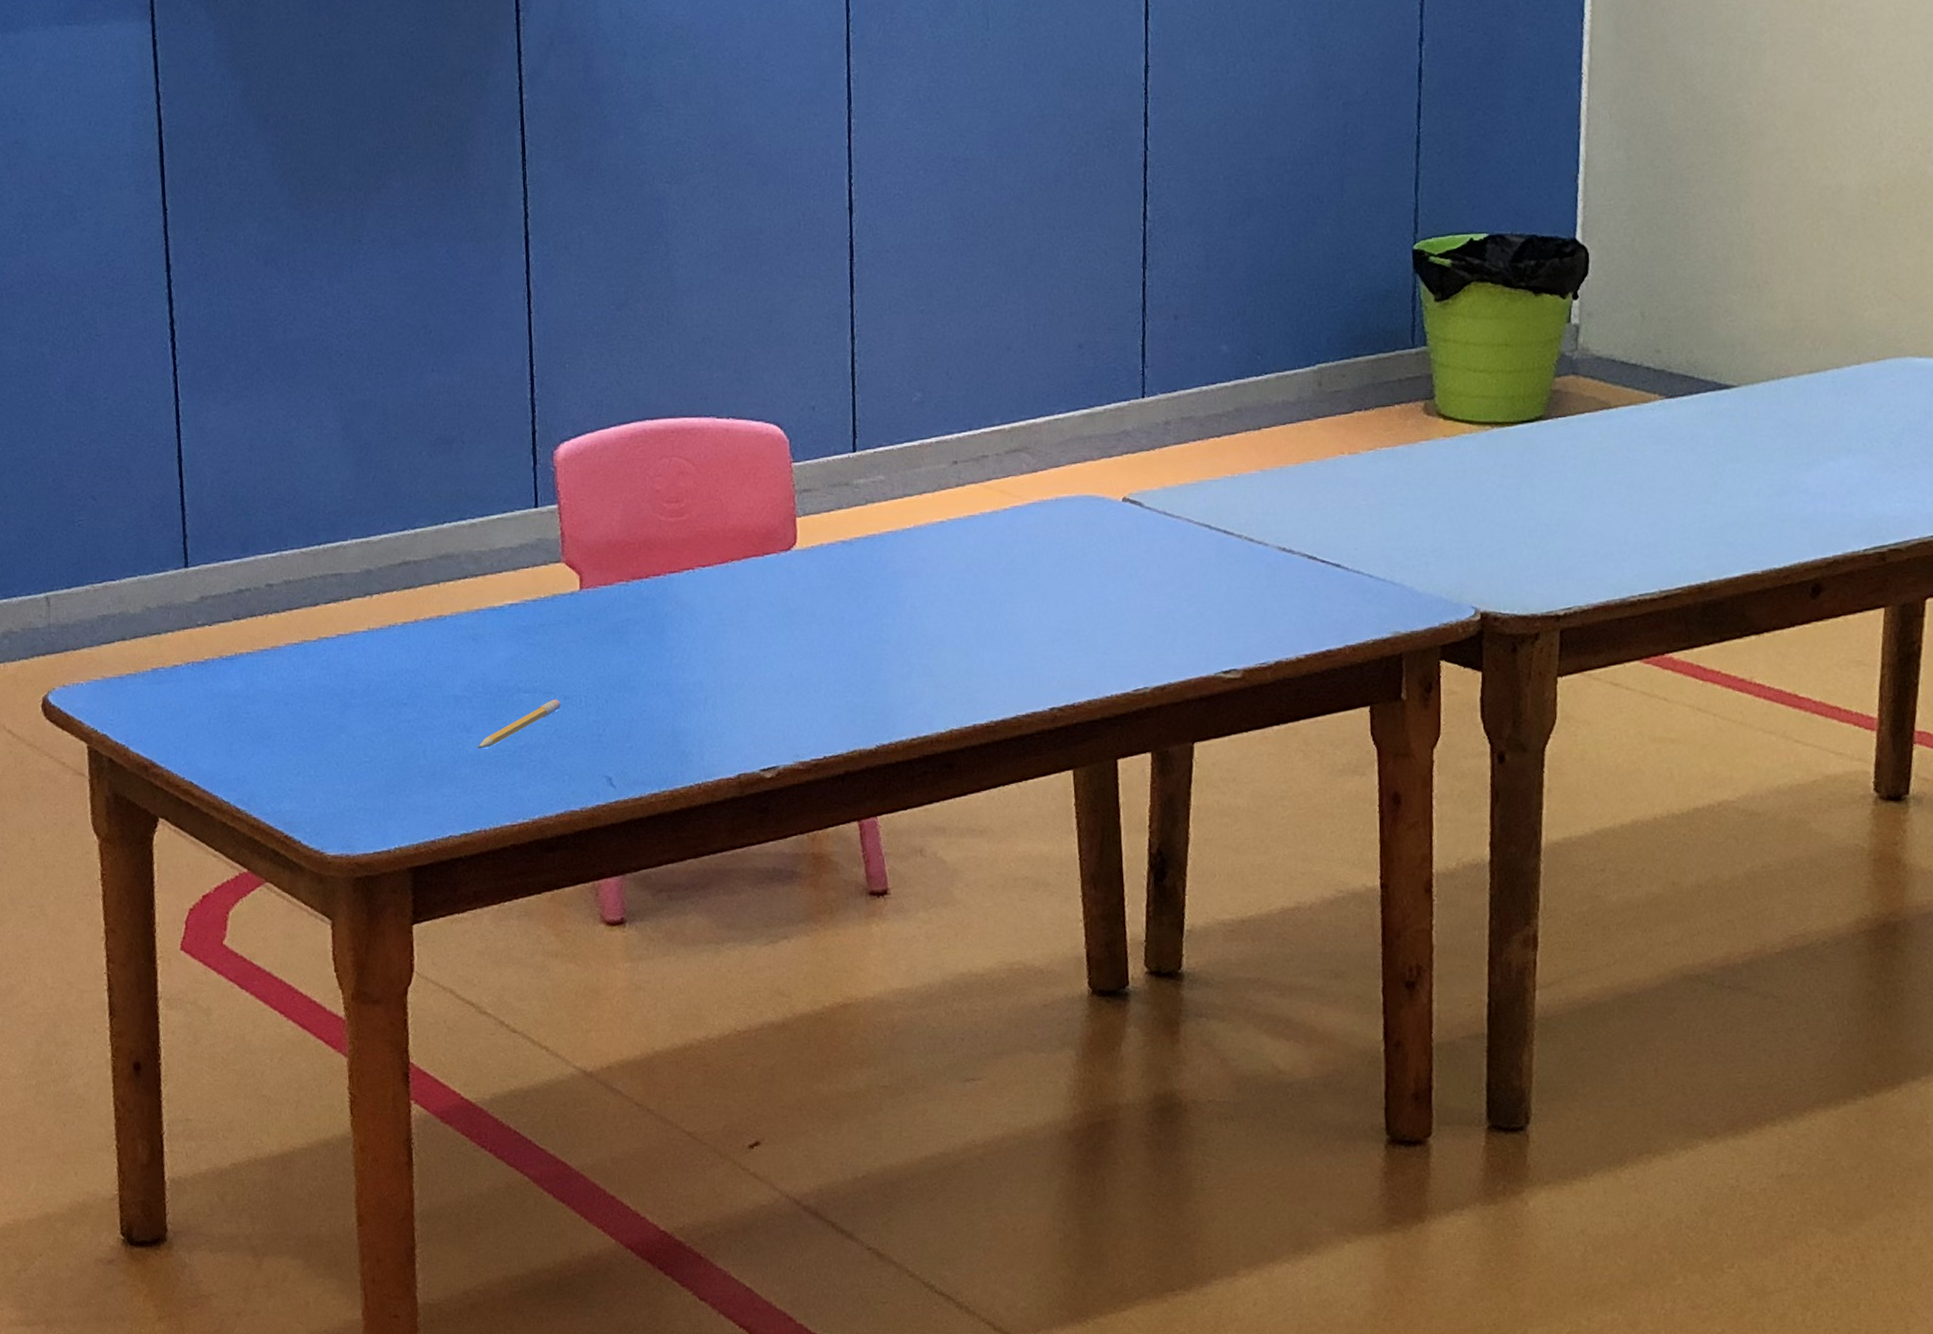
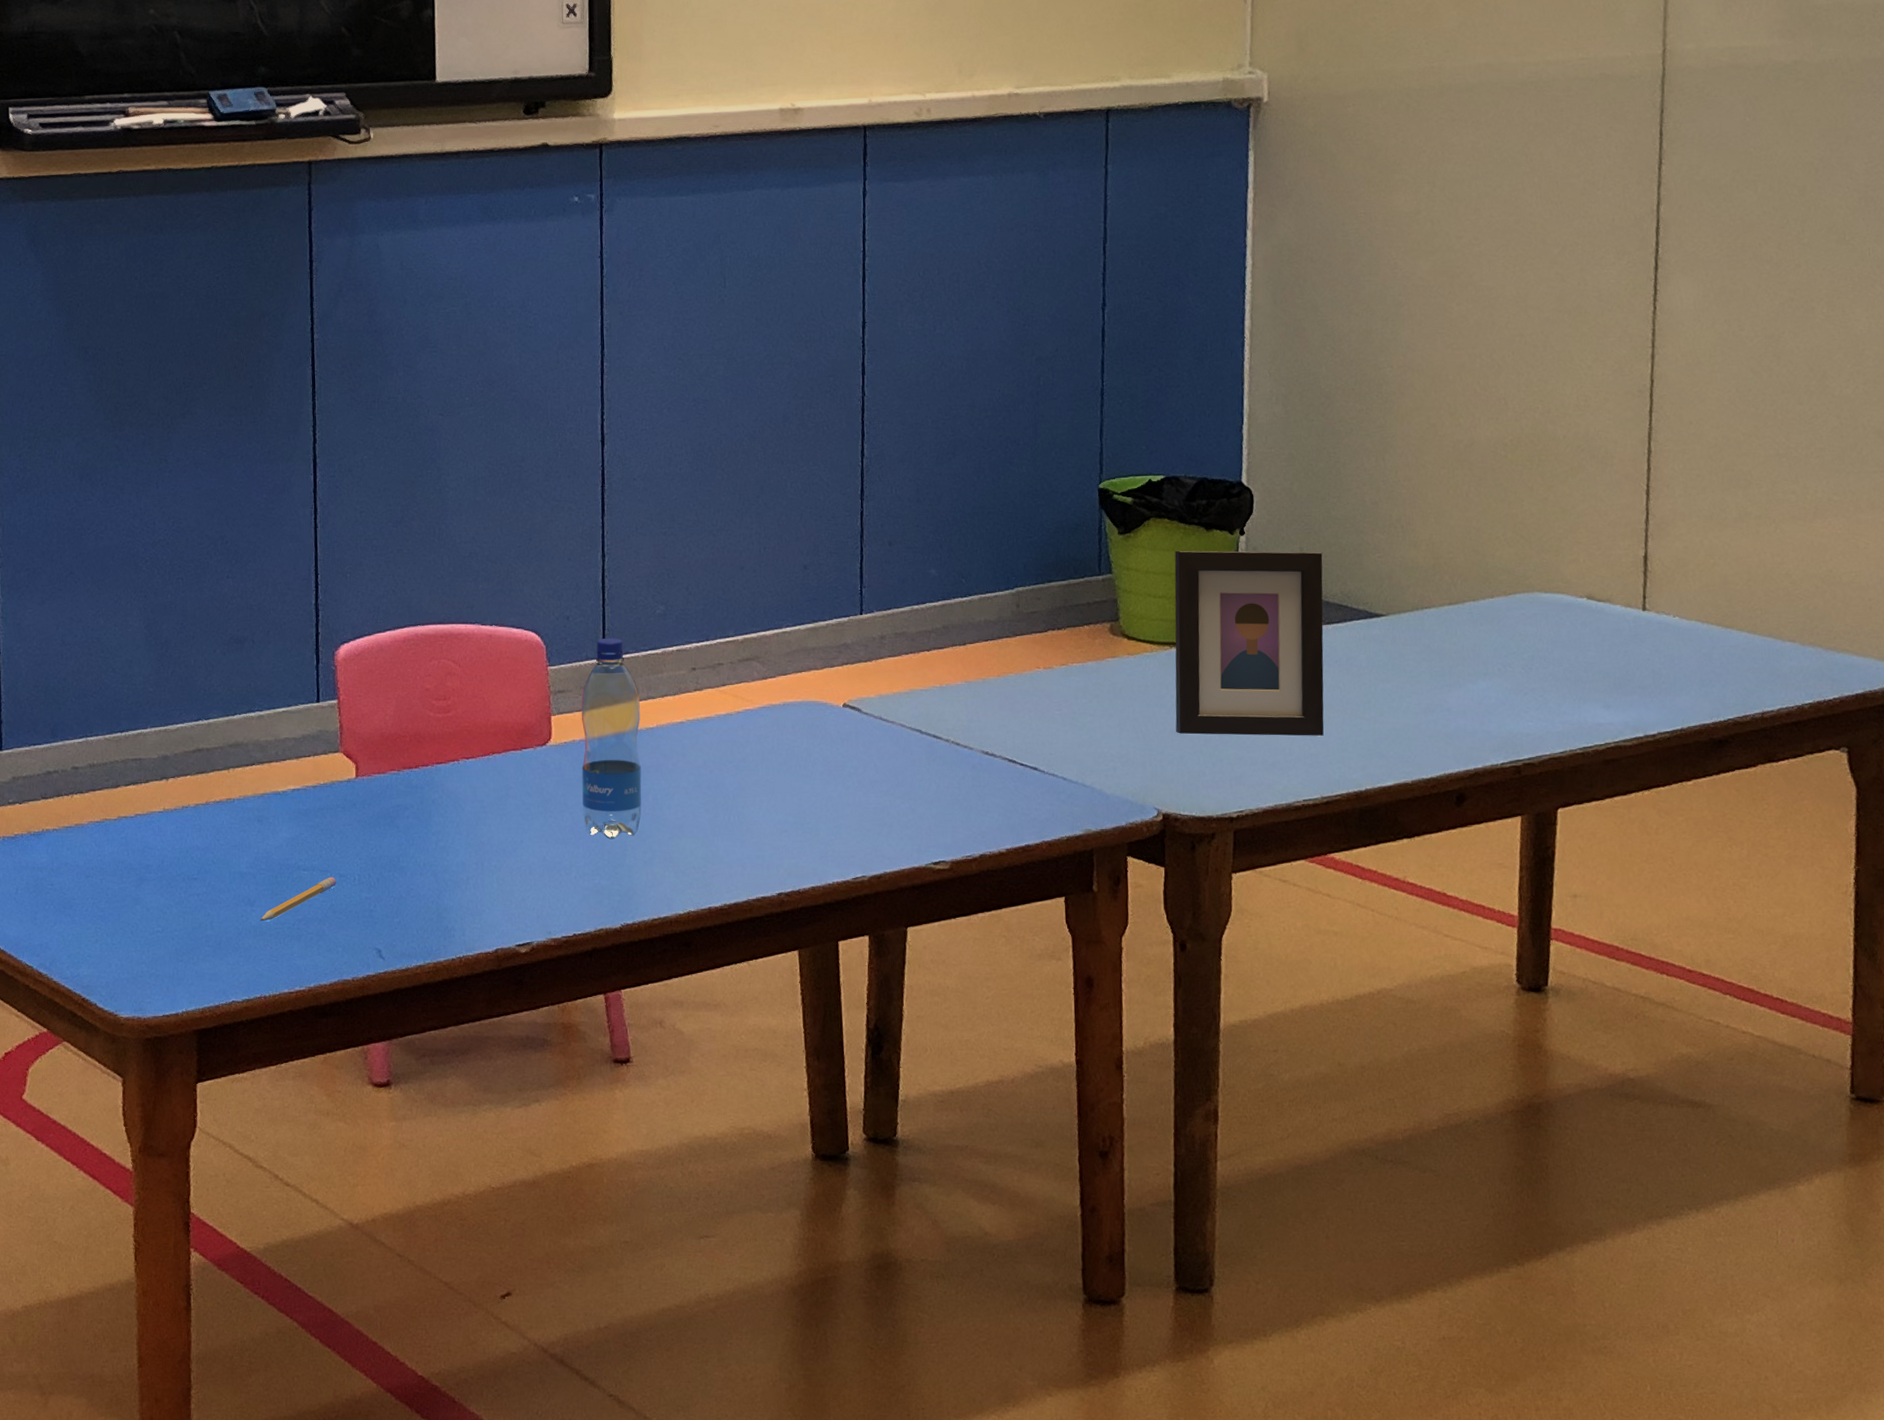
bottle: none [829,429,898,653] -> present [581,637,642,840]
picture frame: none [1496,316,1667,524] -> present [1174,550,1324,736]

